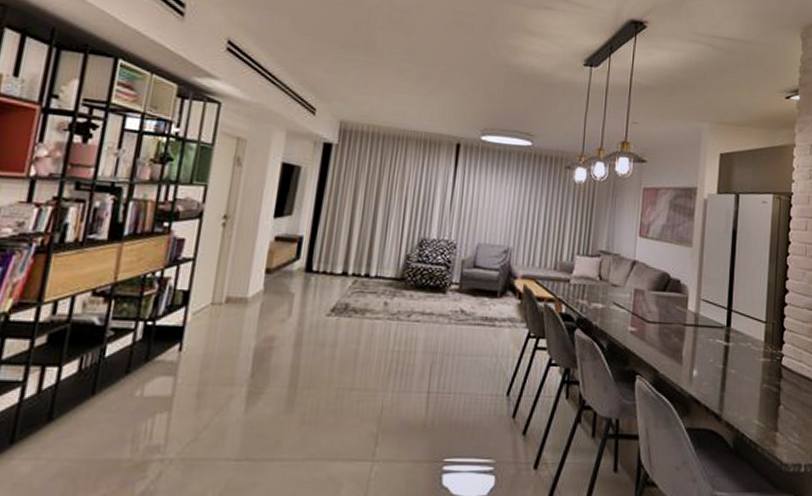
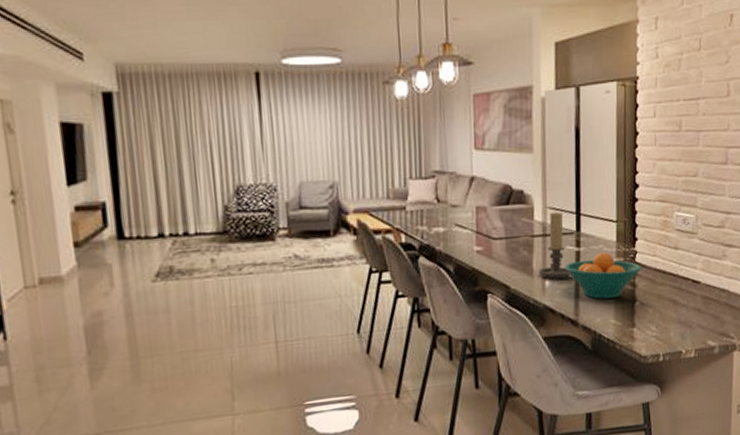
candle holder: none [687,304,719,370] -> present [539,211,571,279]
fruit bowl: none [712,350,787,398] -> present [564,252,642,299]

